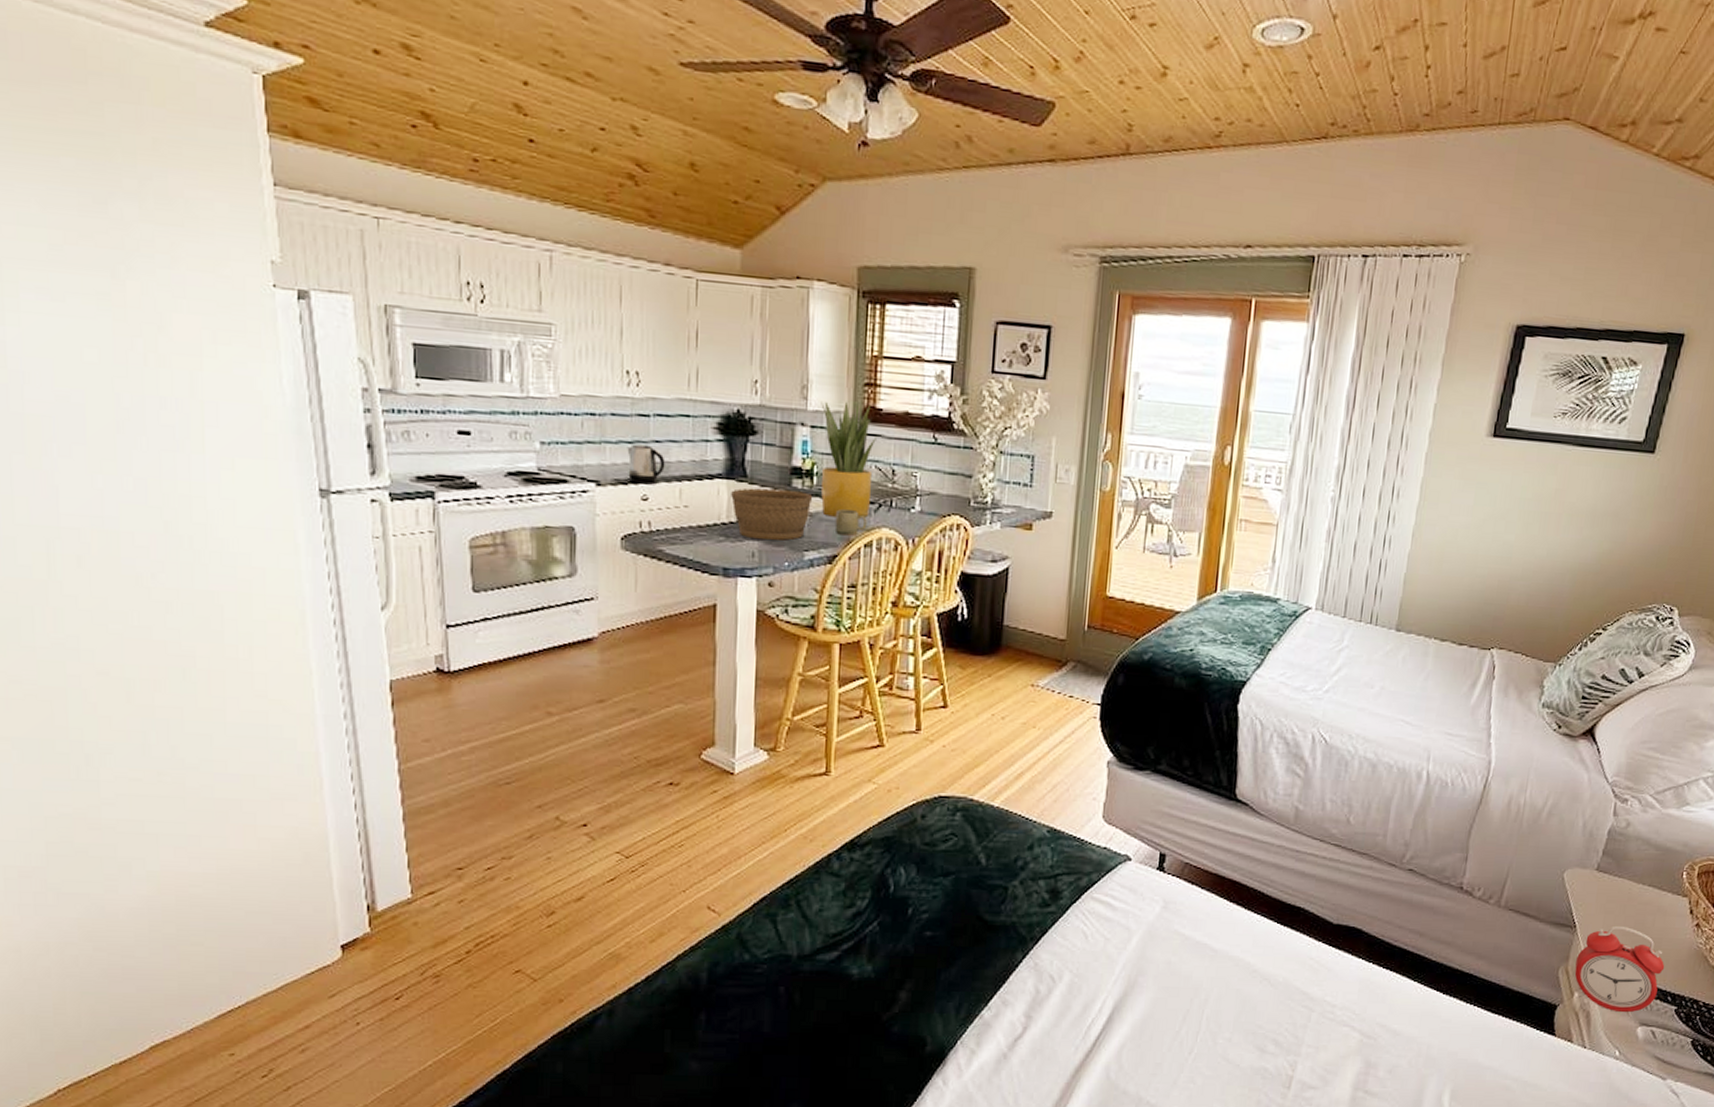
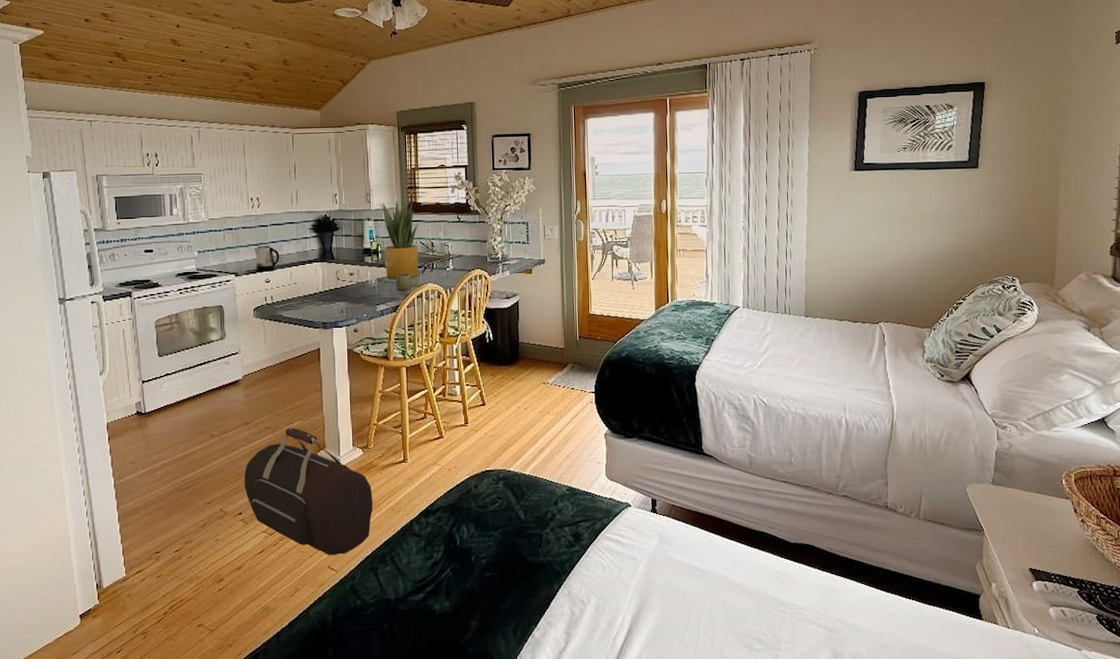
duffel bag: none [592,712,778,892] -> present [244,427,373,555]
basket: present [731,488,813,541] -> none [324,264,380,300]
alarm clock: present [1574,925,1665,1017] -> none [989,526,1062,600]

